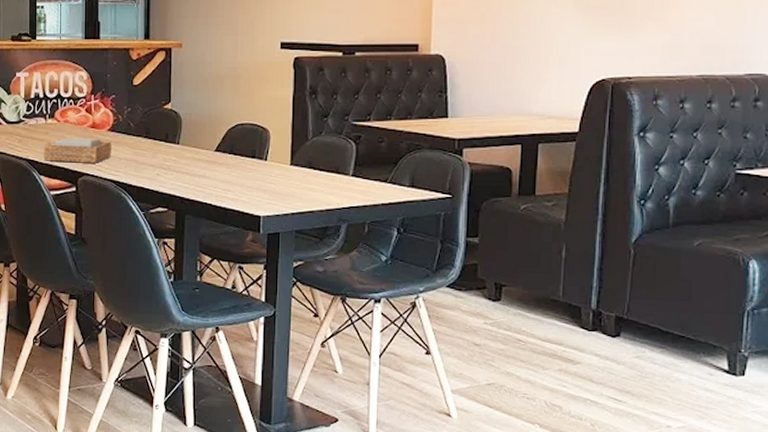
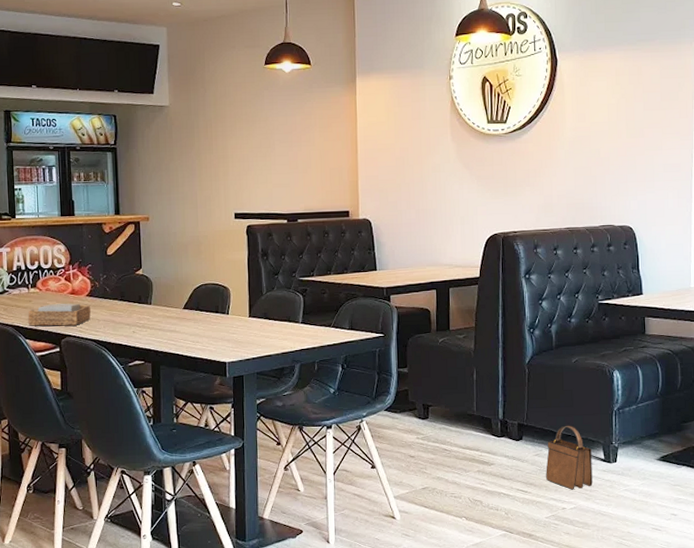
handbag: none [648,323,712,405] -> present [546,425,593,490]

